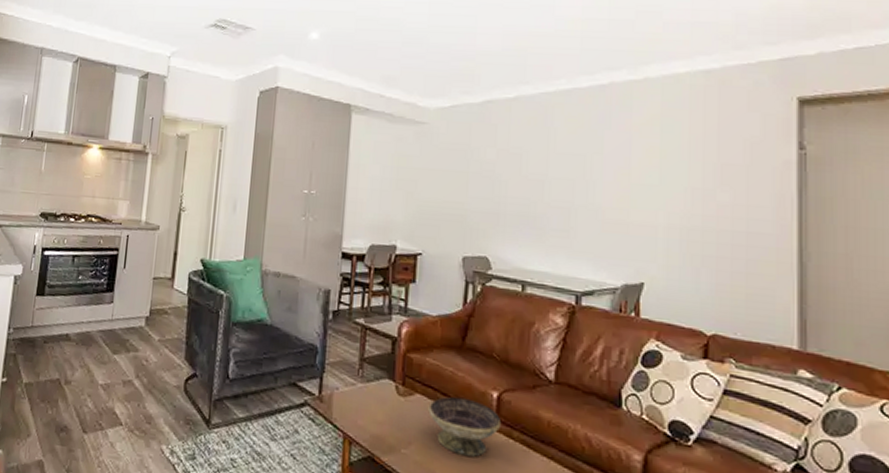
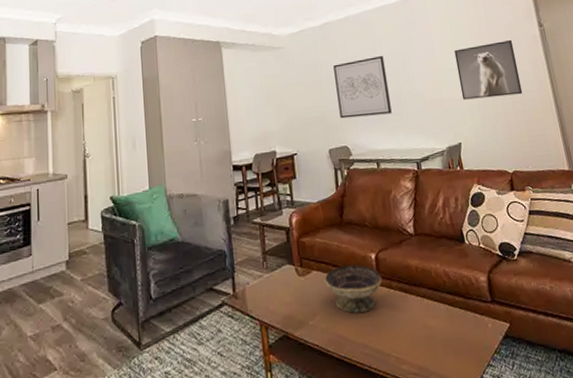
wall art: none [485,153,558,228] -> present [333,56,392,119]
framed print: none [658,160,752,236] -> present [454,40,523,100]

